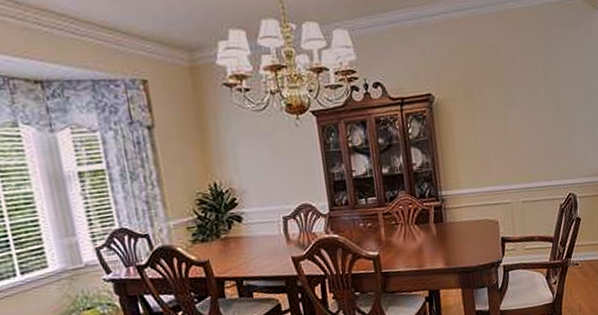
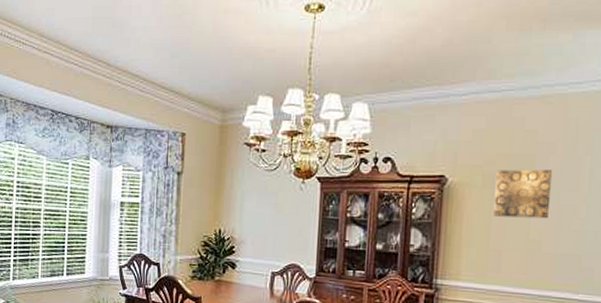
wall art: none [474,78,520,126] -> present [493,169,553,219]

